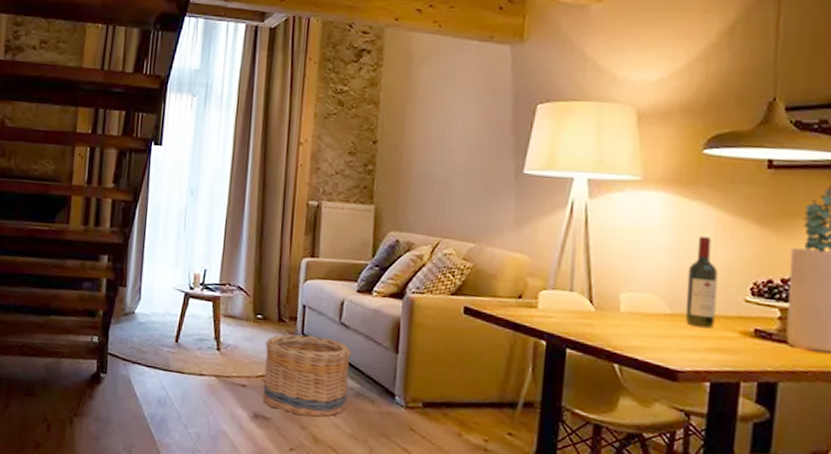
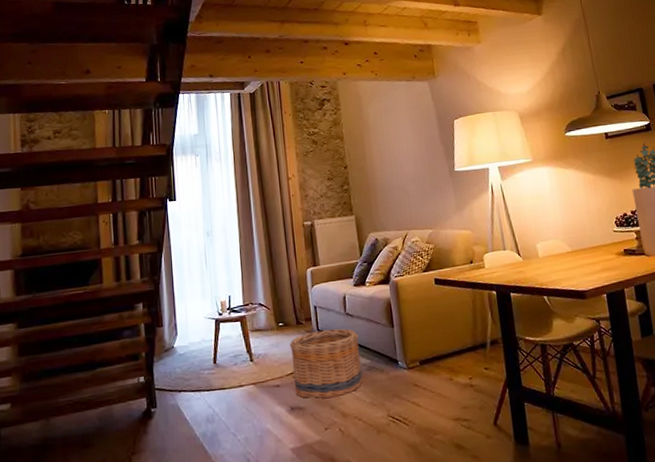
wine bottle: present [684,236,719,329] -> none [574,192,600,257]

